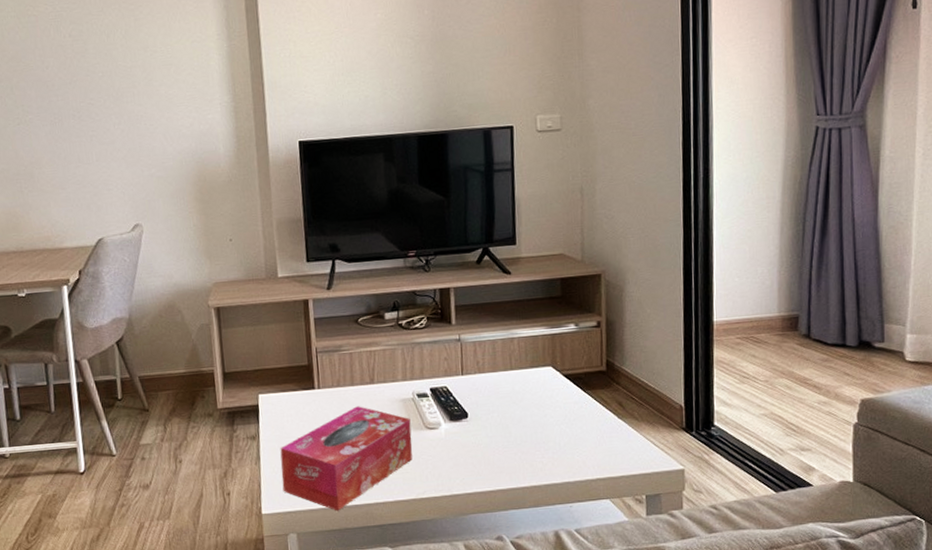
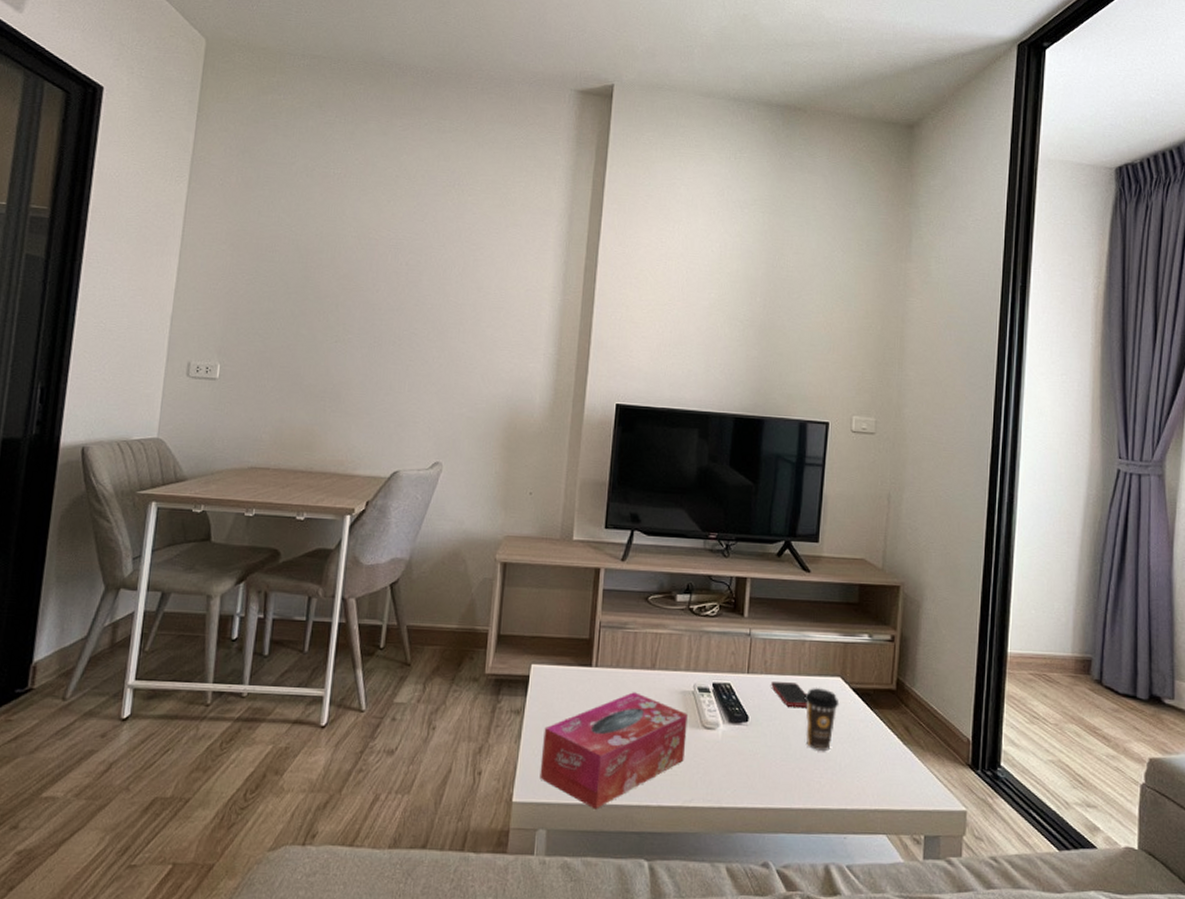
cell phone: none [485,377,523,400] -> present [771,682,808,707]
coffee cup: none [519,378,553,435] -> present [804,687,840,751]

